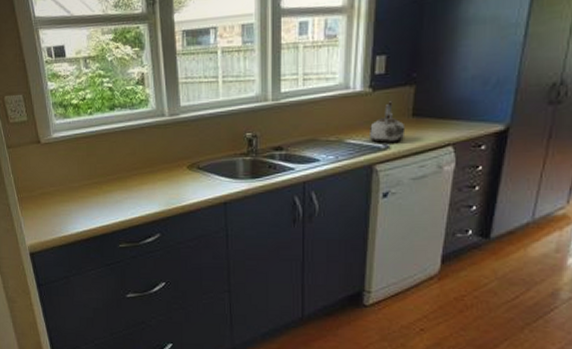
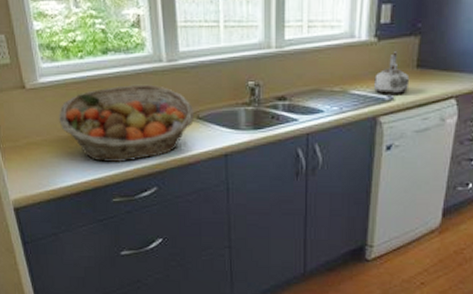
fruit basket: none [70,137,196,210] -> present [59,84,195,162]

